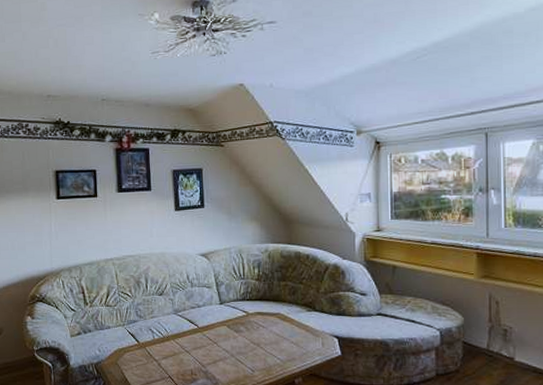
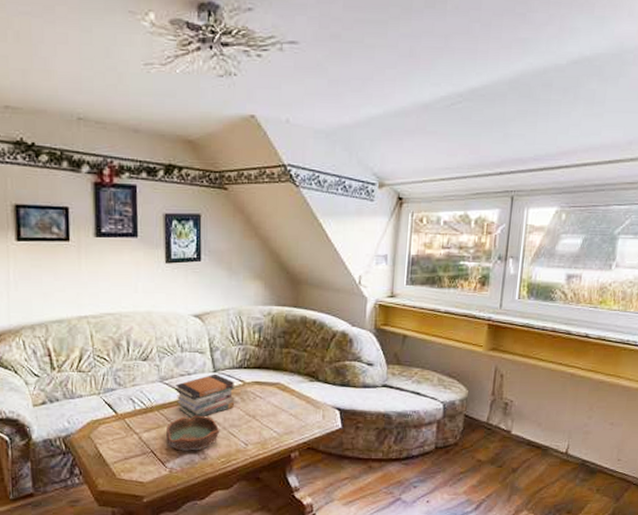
bowl: none [181,343,229,377] -> present [166,415,220,451]
book stack: none [188,305,240,346] -> present [176,373,234,418]

